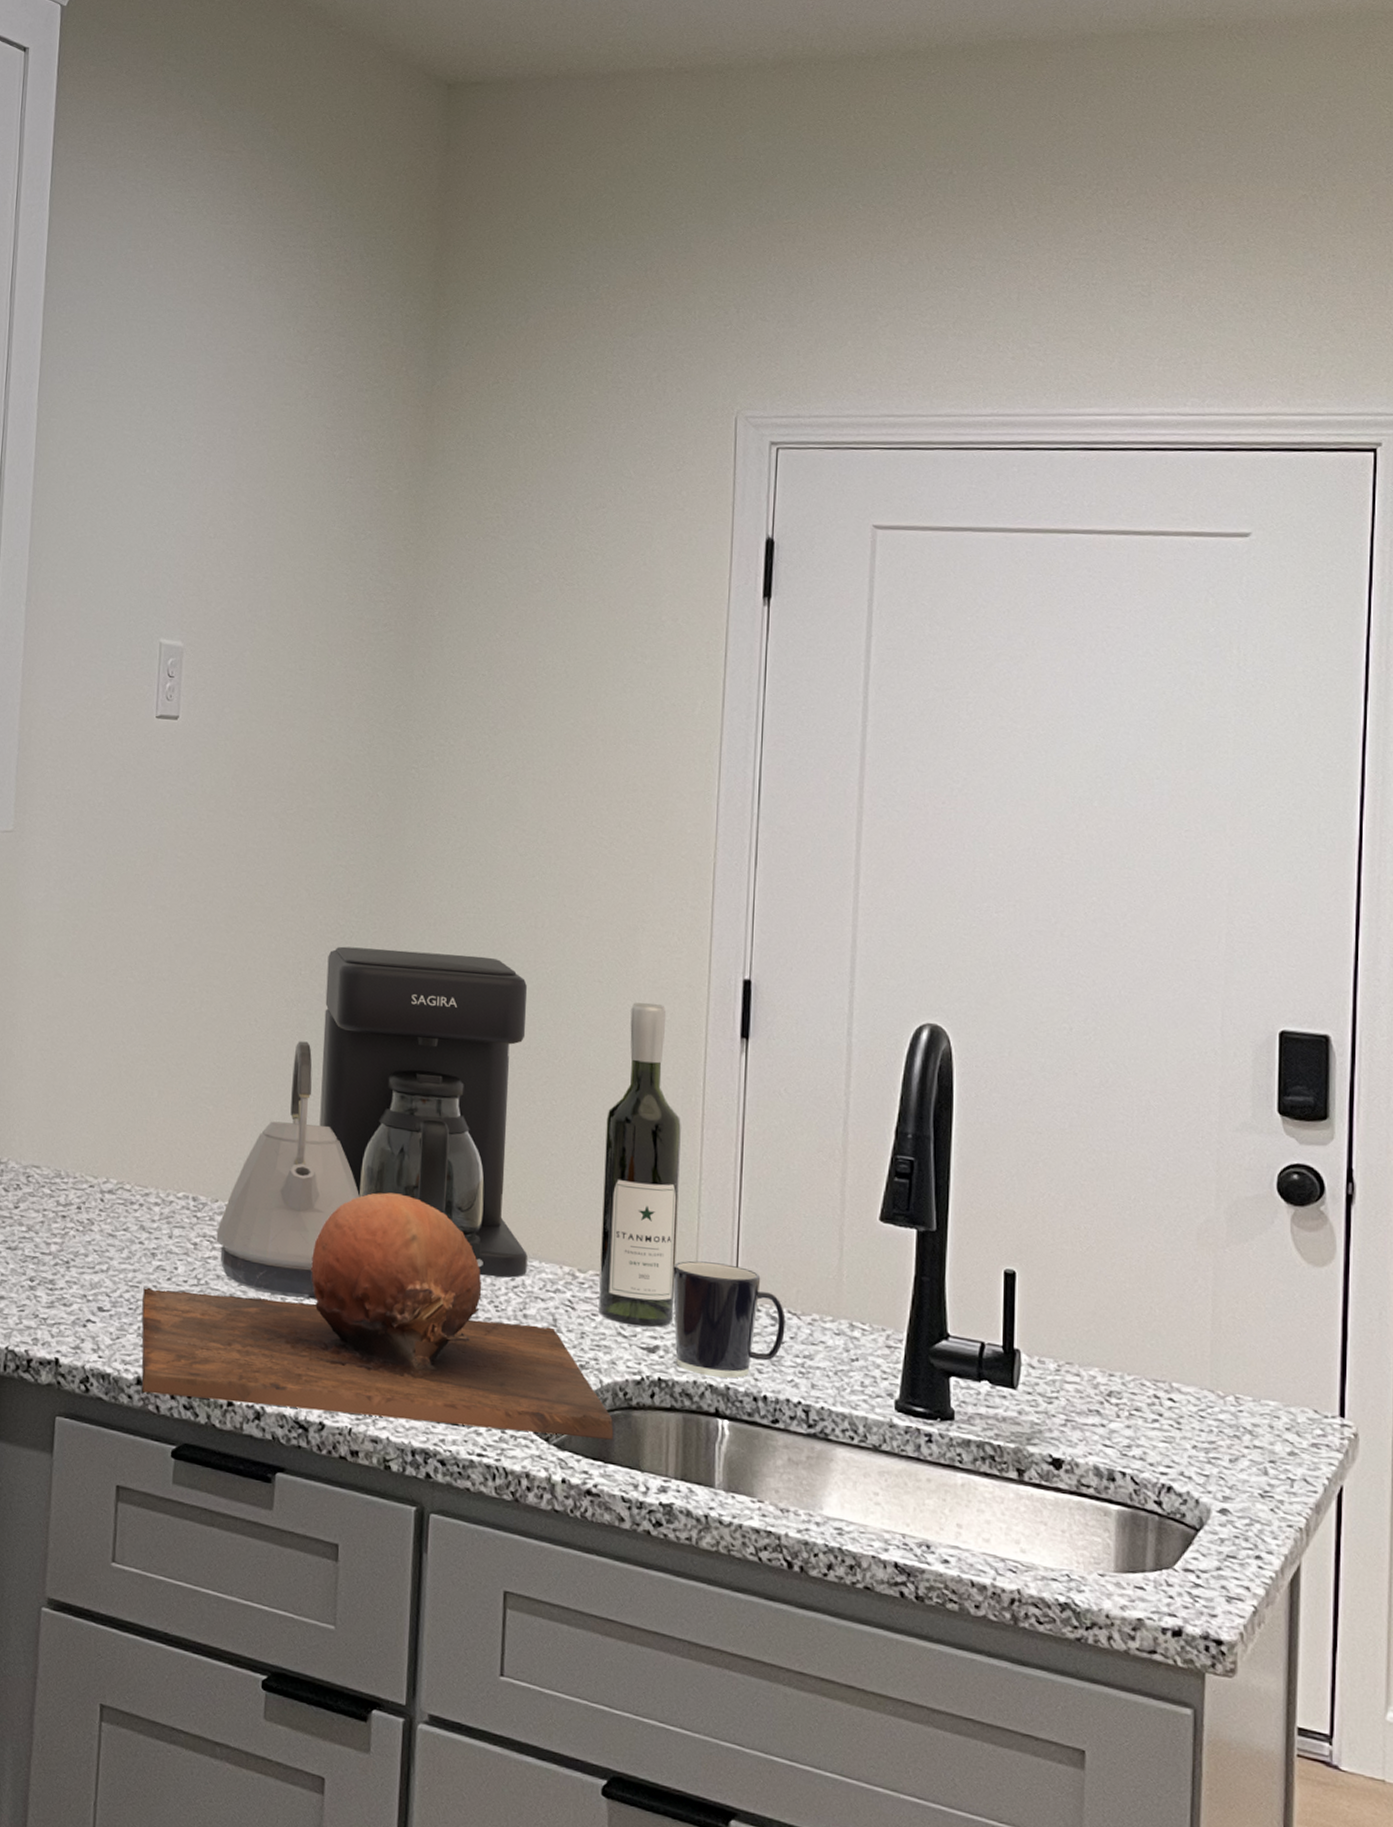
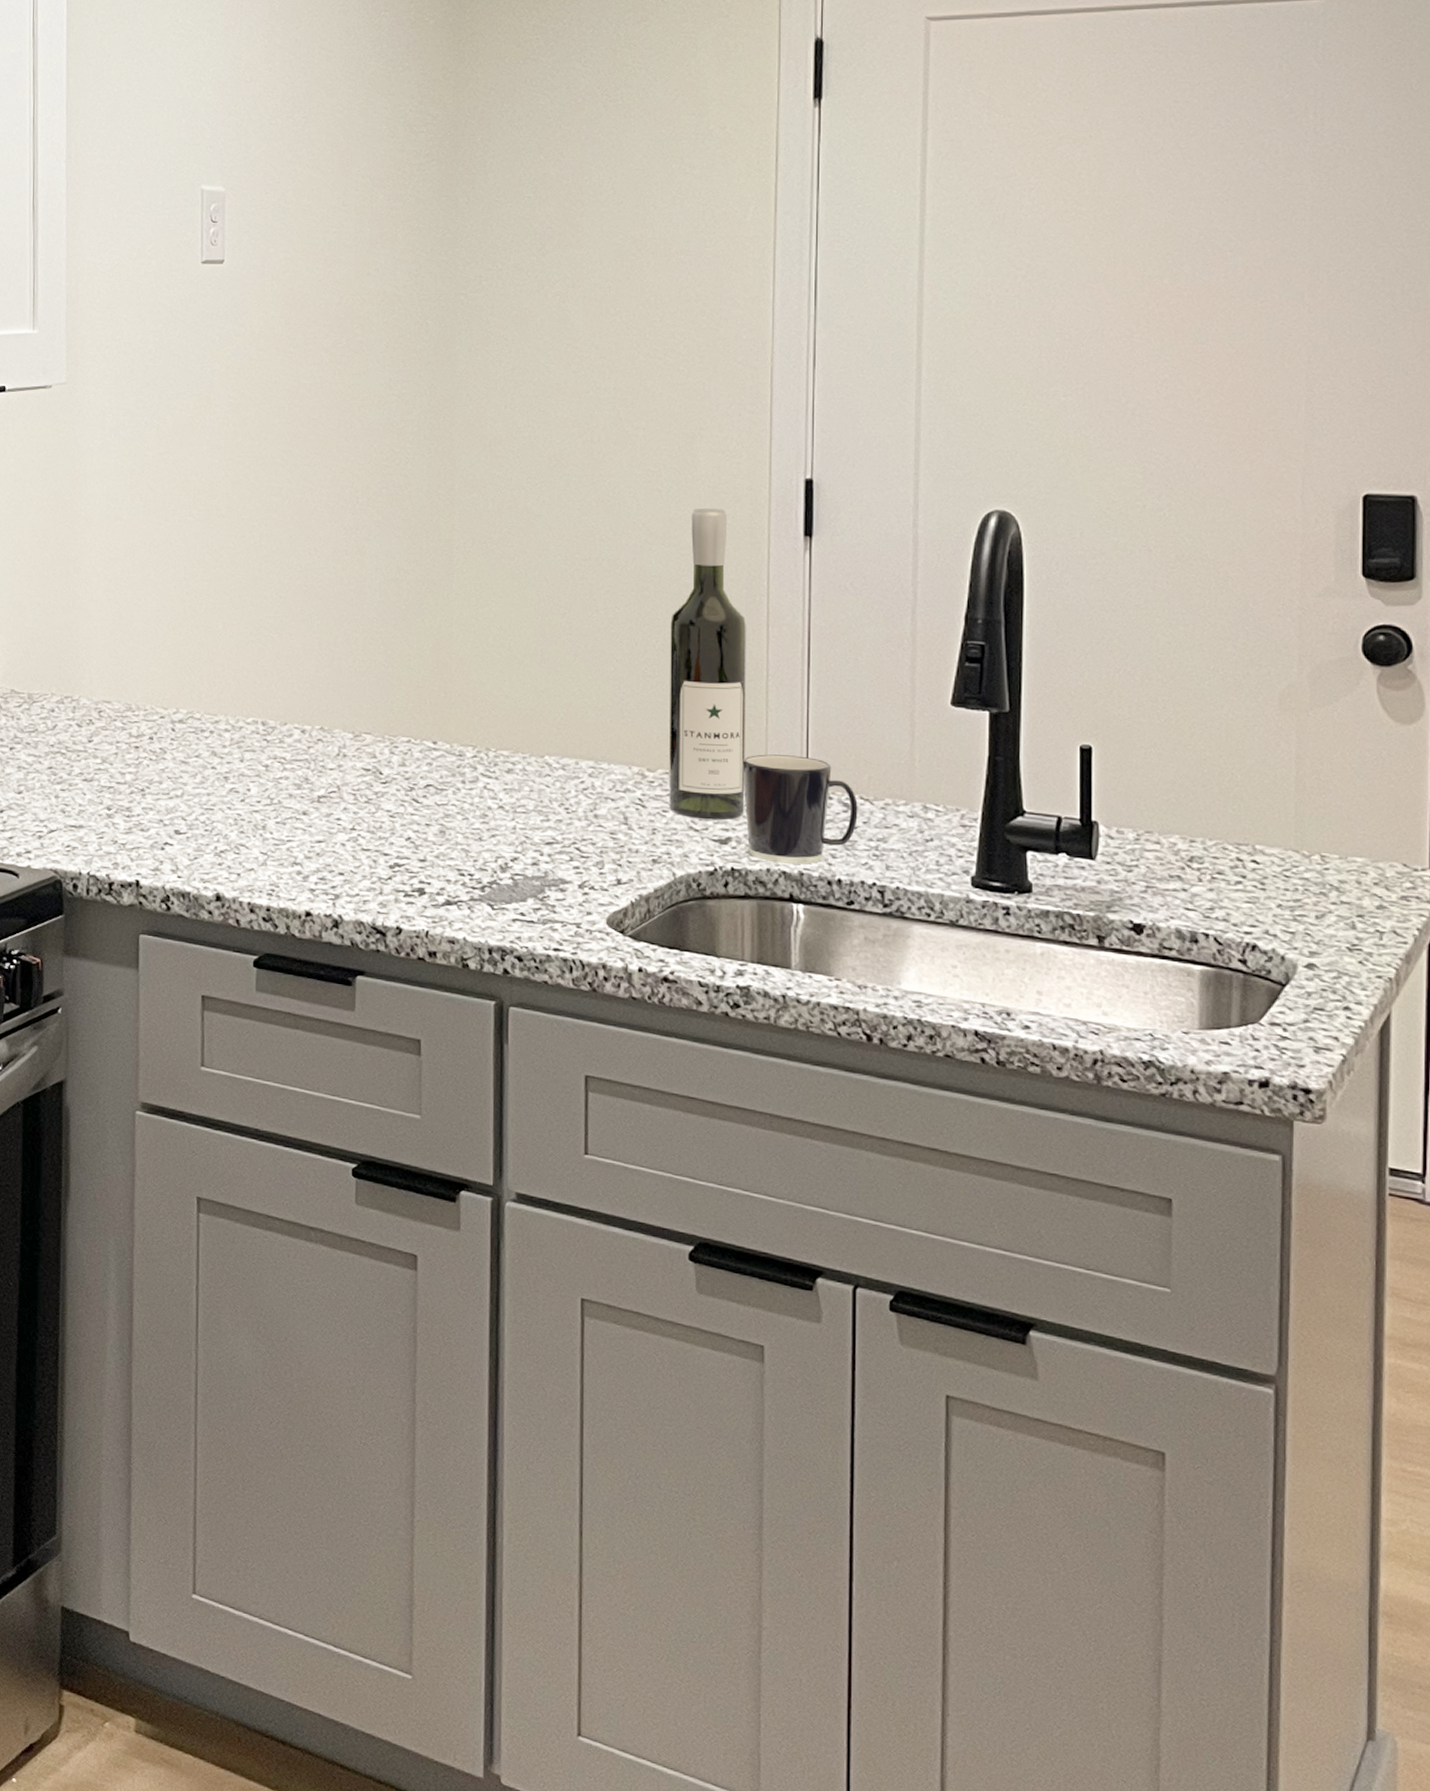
chopping board: present [141,1192,614,1440] -> none [218,706,689,929]
kettle: present [216,1041,360,1300] -> none [287,567,426,812]
coffee maker: present [319,946,528,1278] -> none [383,472,596,782]

